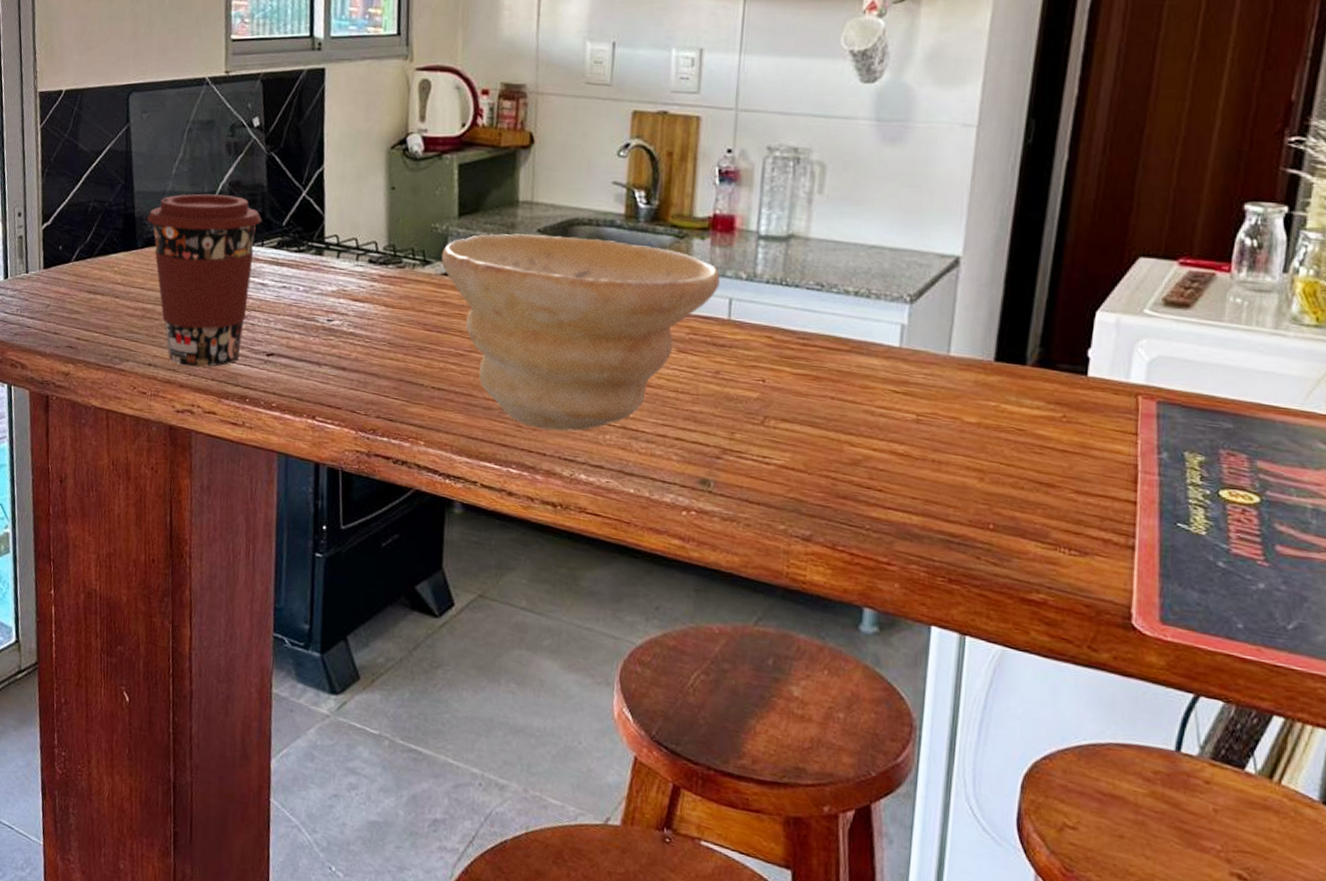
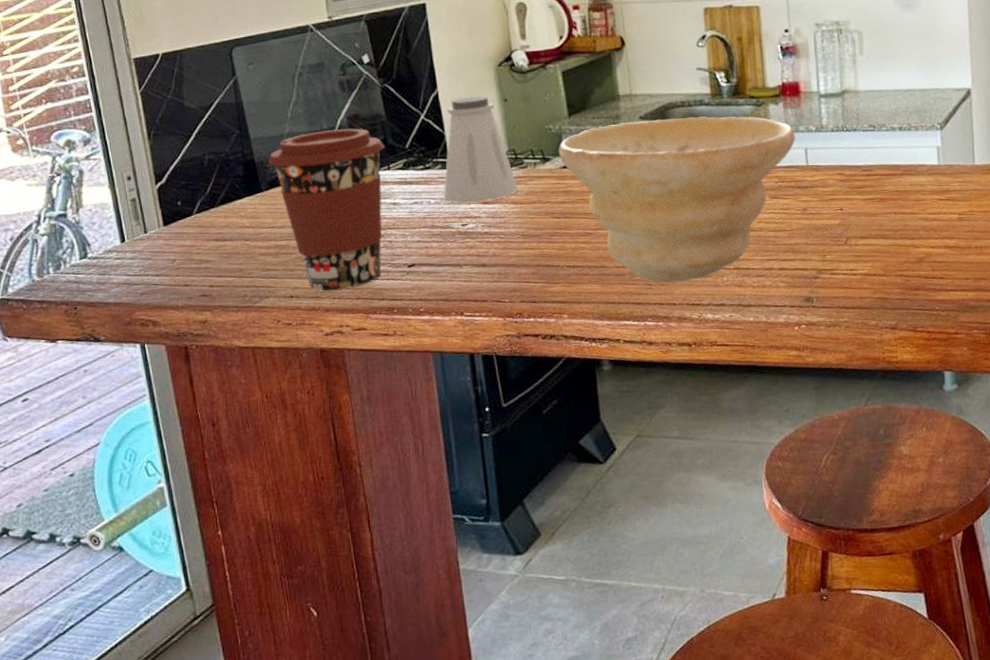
saltshaker: none [312,178,393,299] -> present [443,96,519,204]

